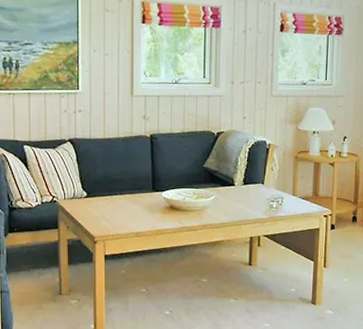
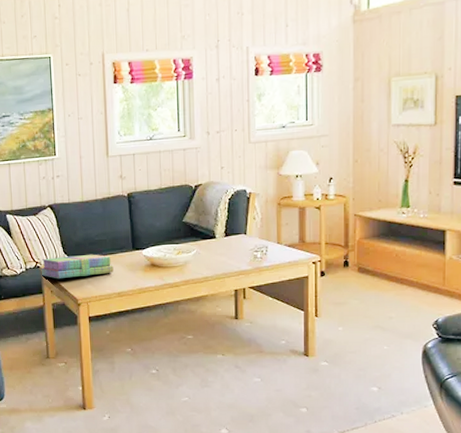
stack of books: none [57,192,132,215] -> present [41,254,114,279]

